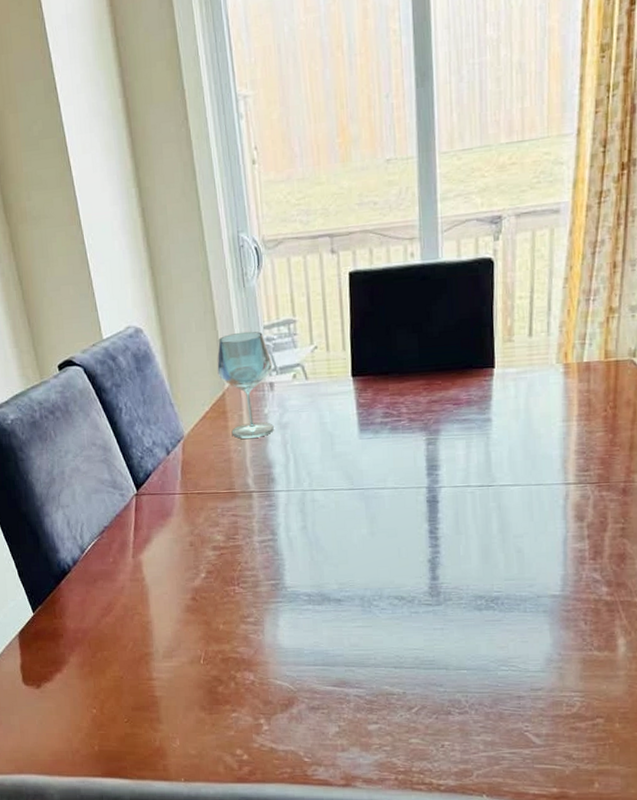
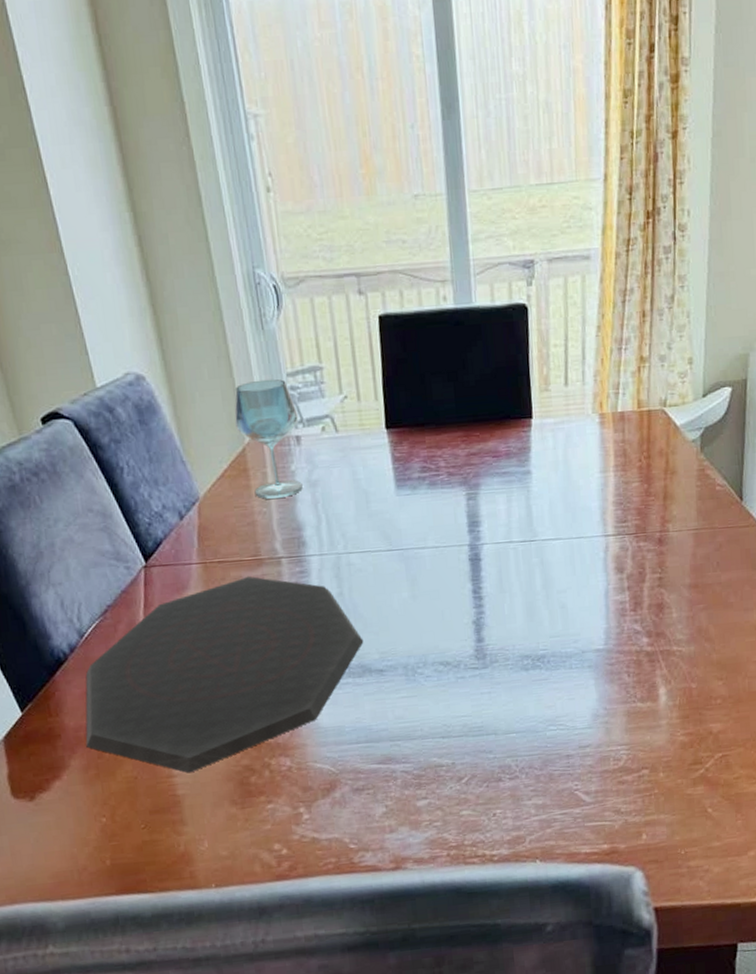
placemat: none [82,508,324,678] -> present [85,576,364,773]

